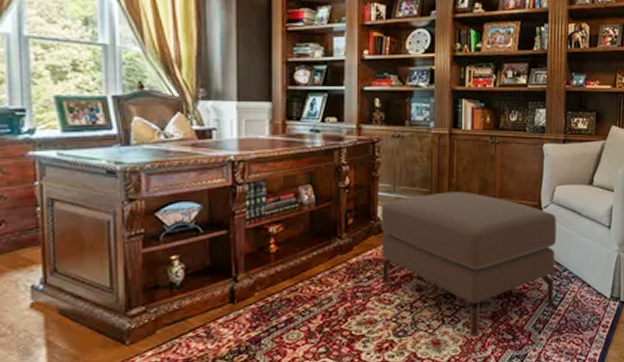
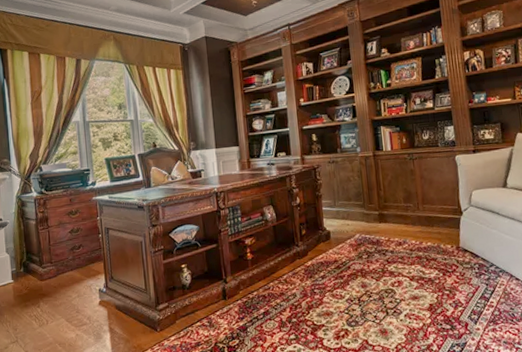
ottoman: present [381,191,557,337] -> none [326,202,485,327]

